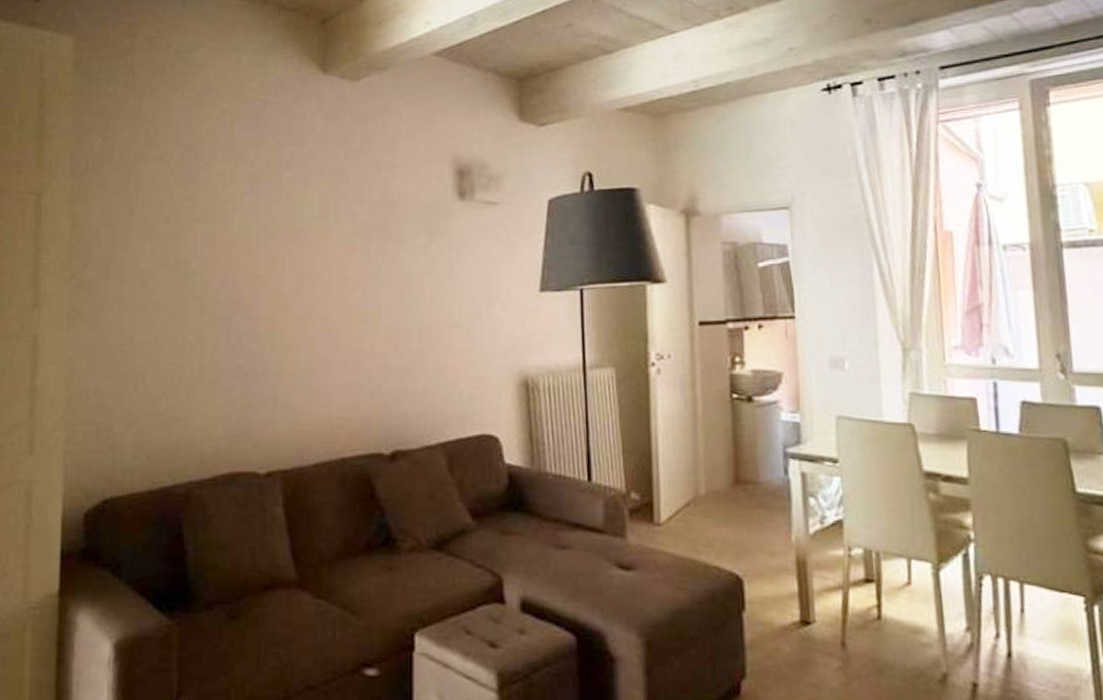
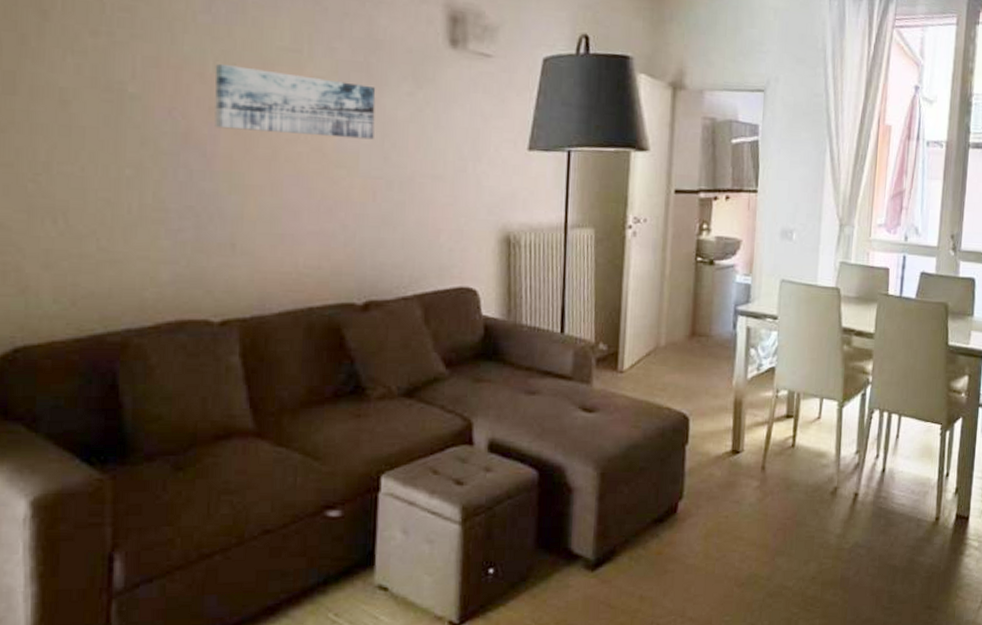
wall art: none [258,236,394,294] -> present [214,63,376,140]

